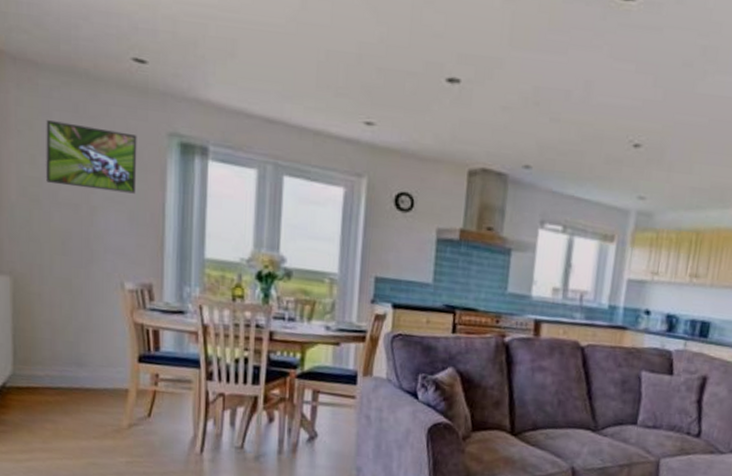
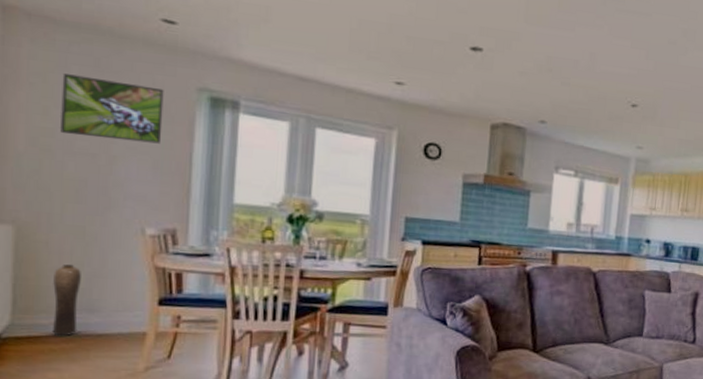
vase: none [46,316,70,389] -> present [52,264,81,337]

